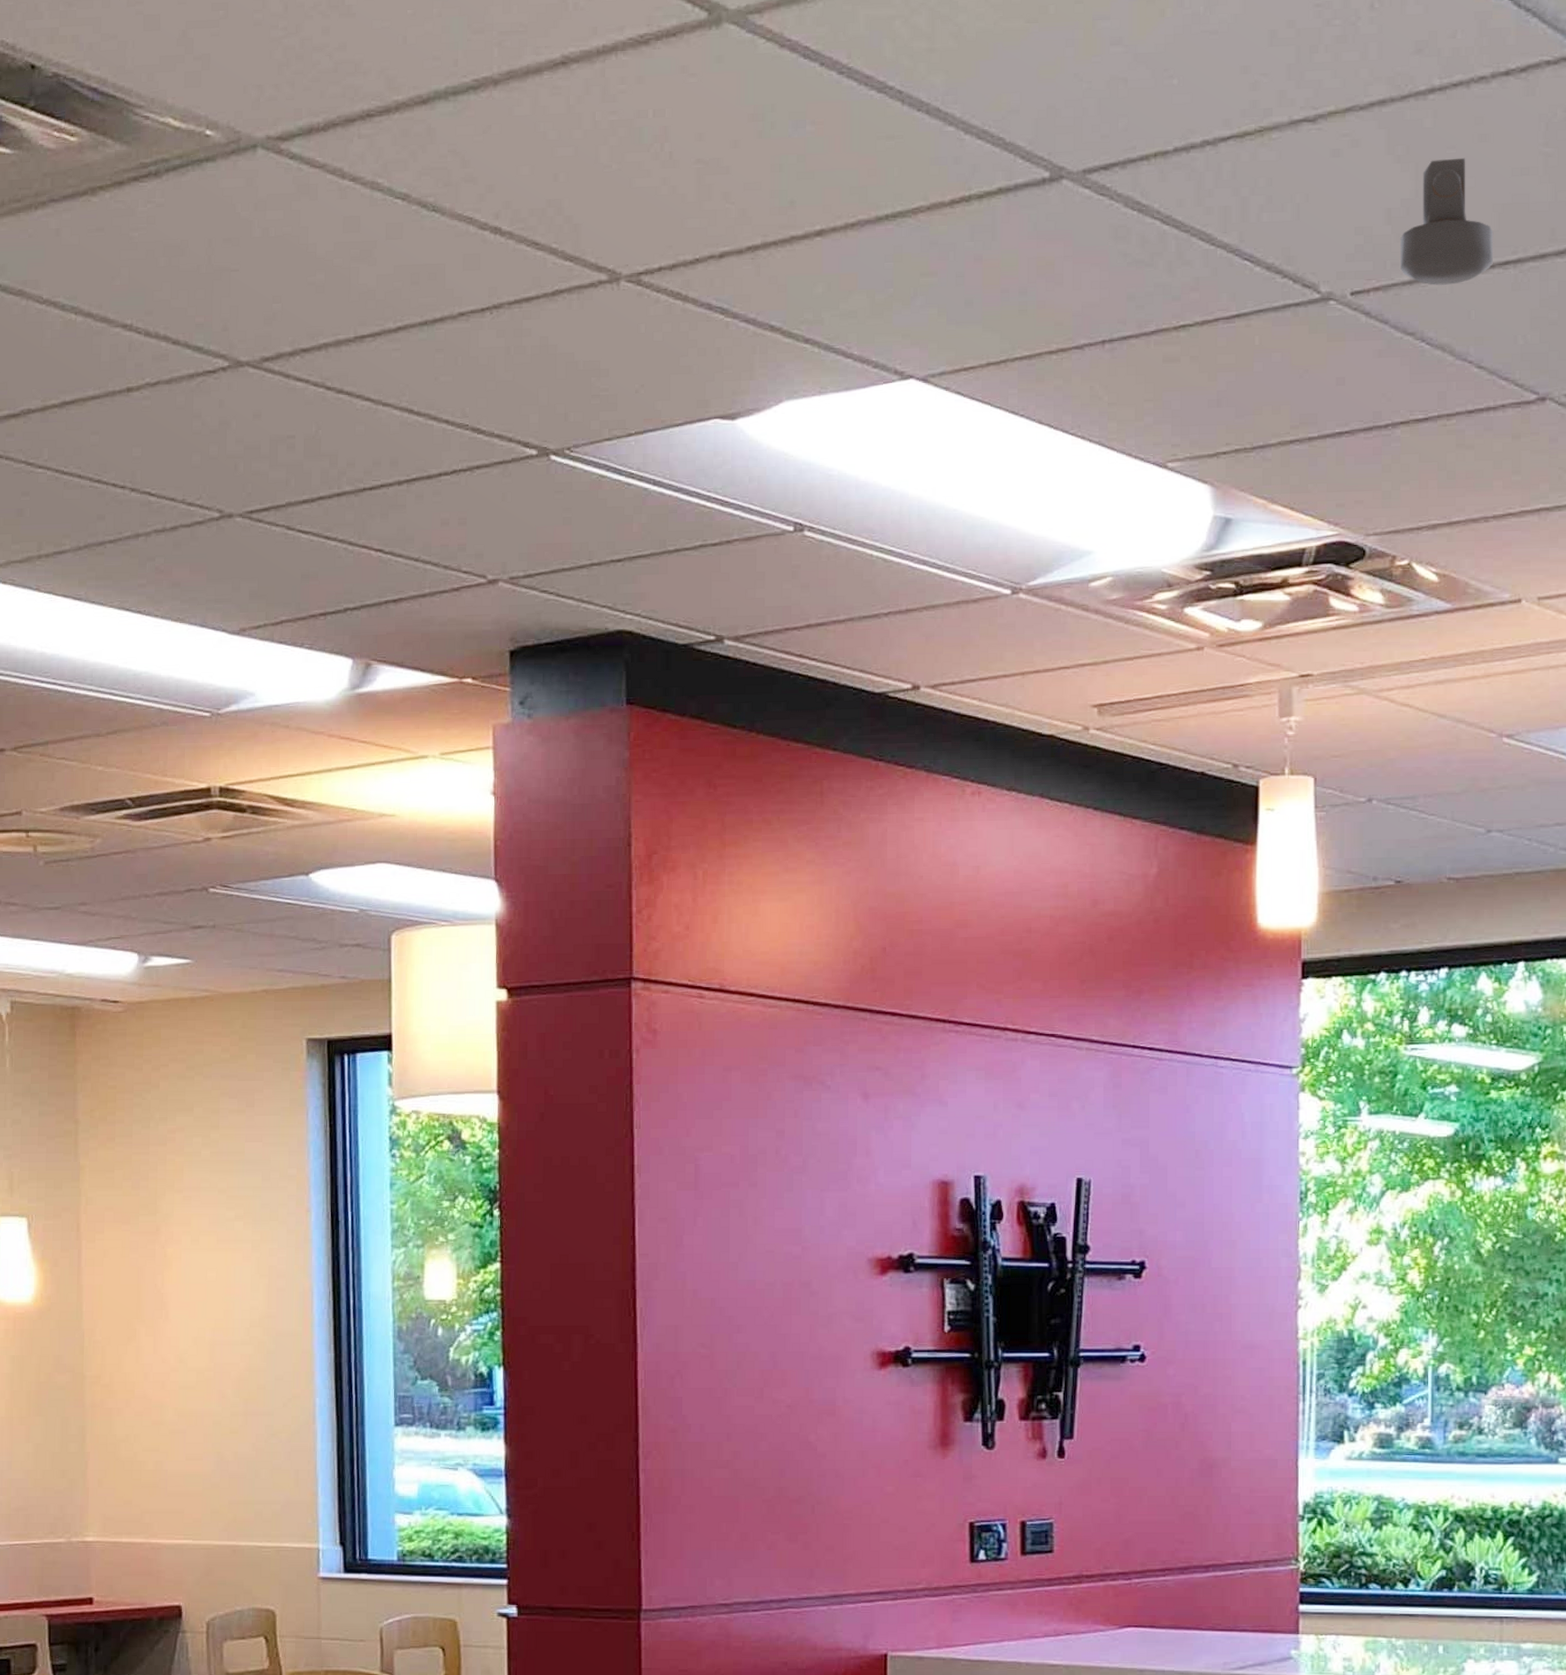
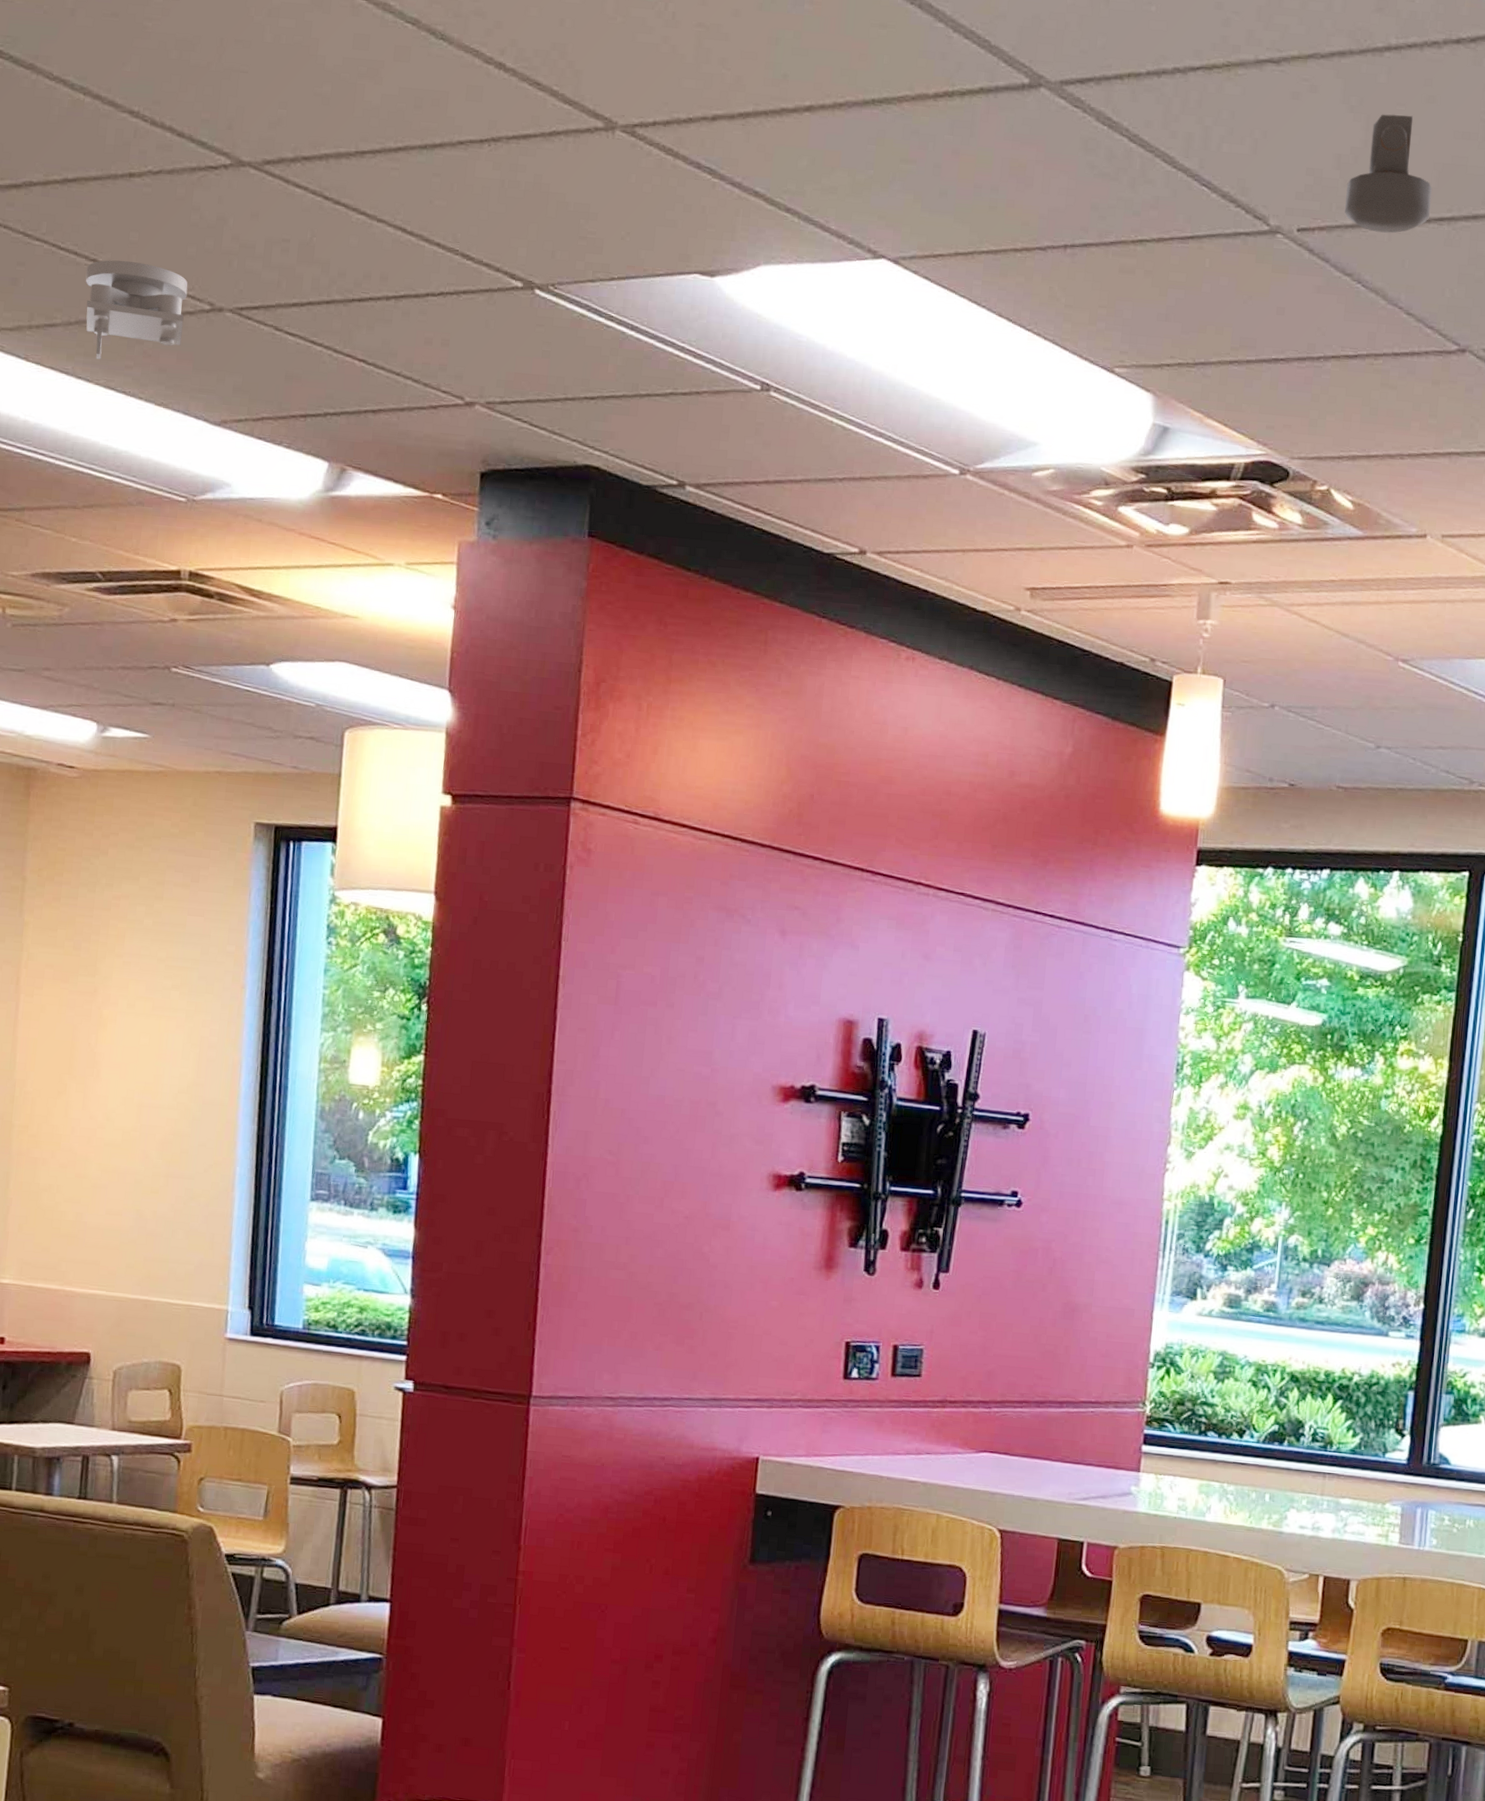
smoke detector: none [91,477,195,581] -> present [85,260,188,359]

